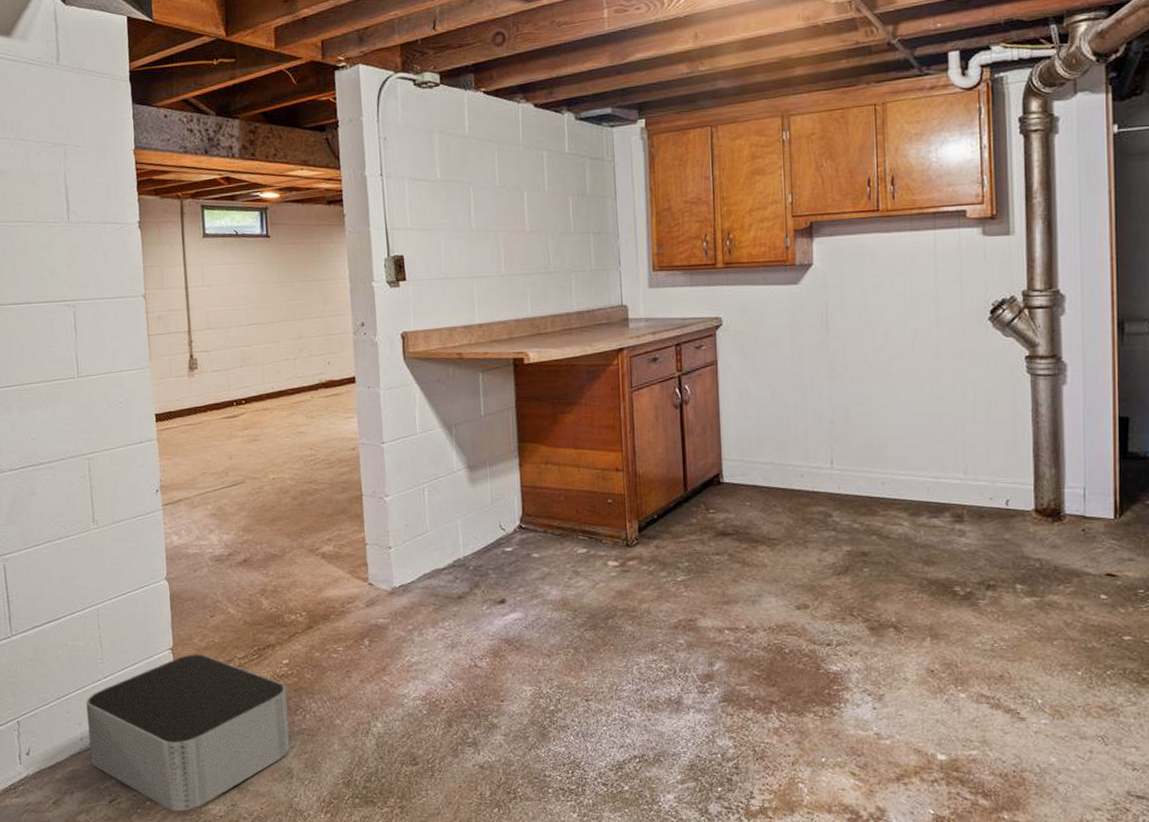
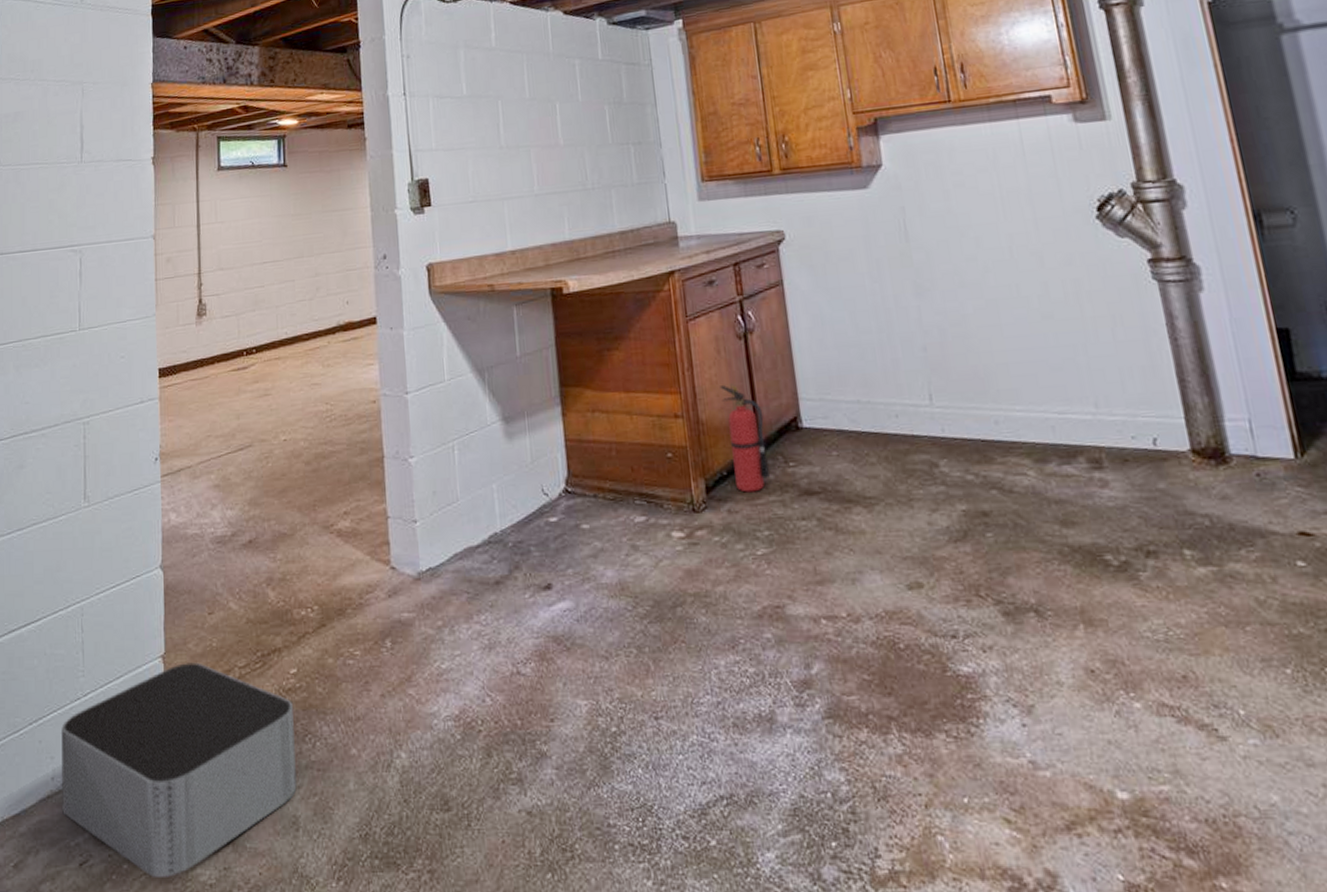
fire extinguisher: none [656,446,692,532] -> present [720,385,769,493]

